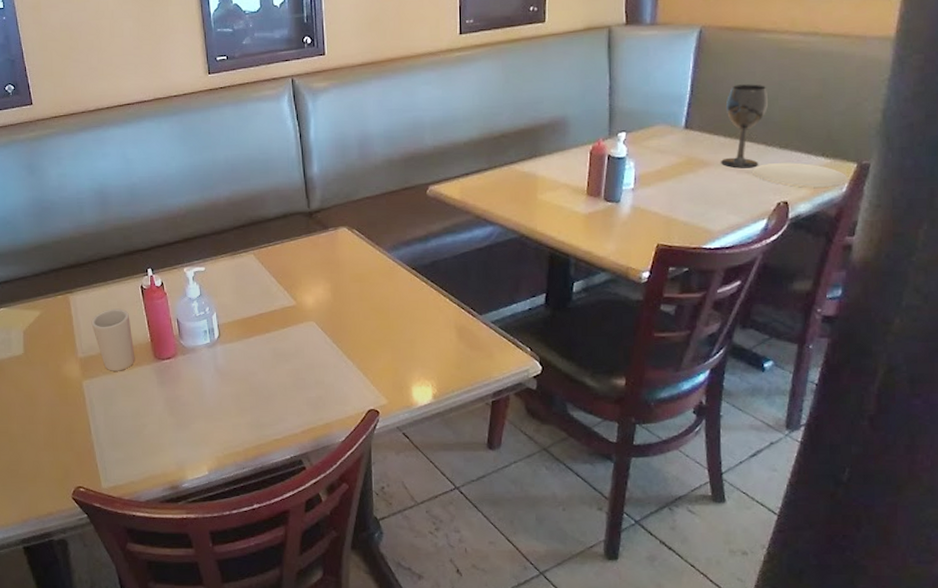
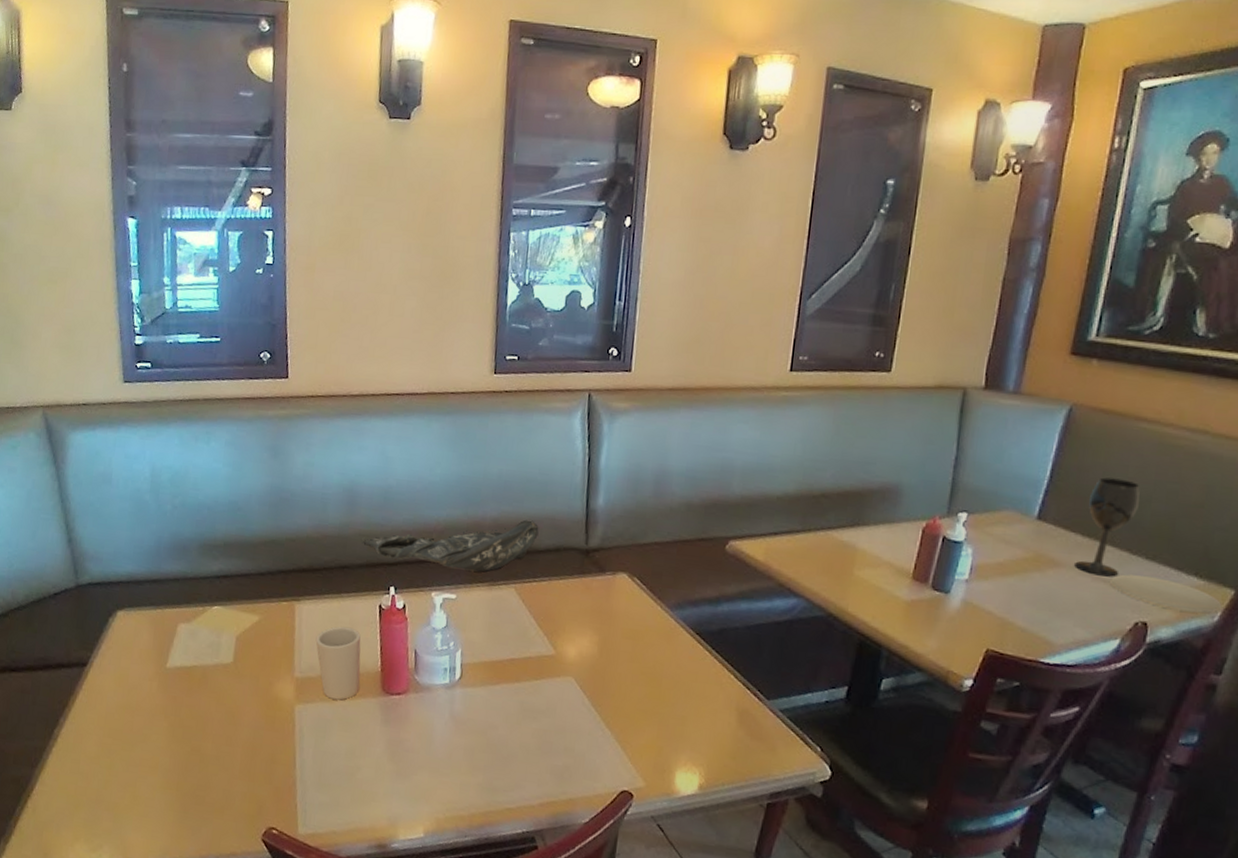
jacket: none [117,194,267,246] -> present [362,520,539,572]

